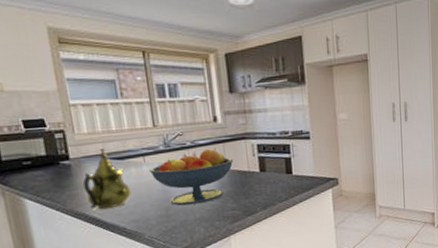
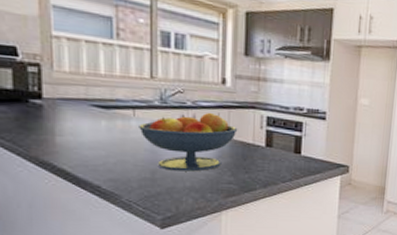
teapot: present [82,148,132,210] -> none [54,92,113,162]

